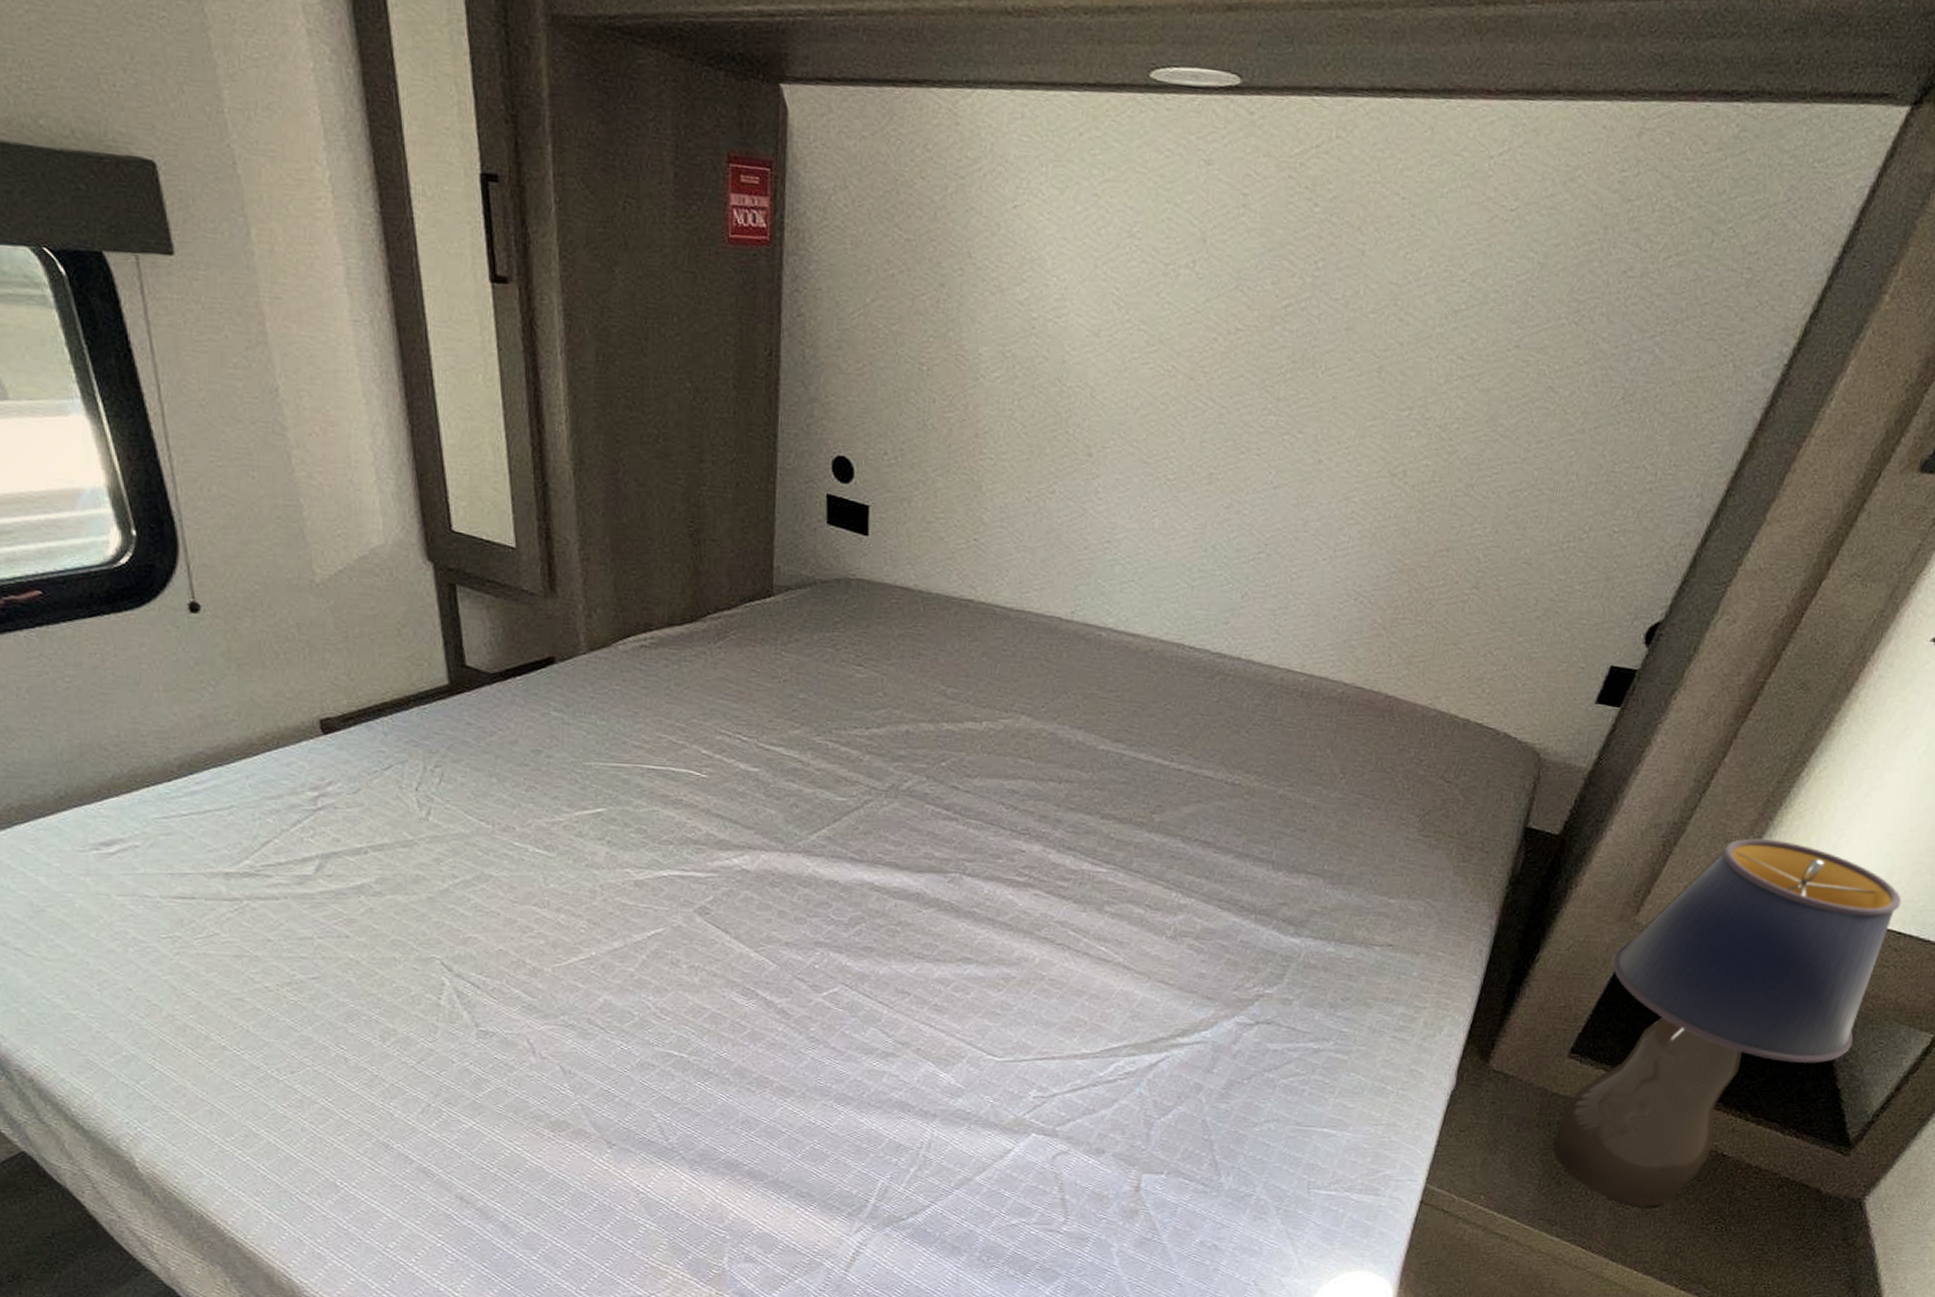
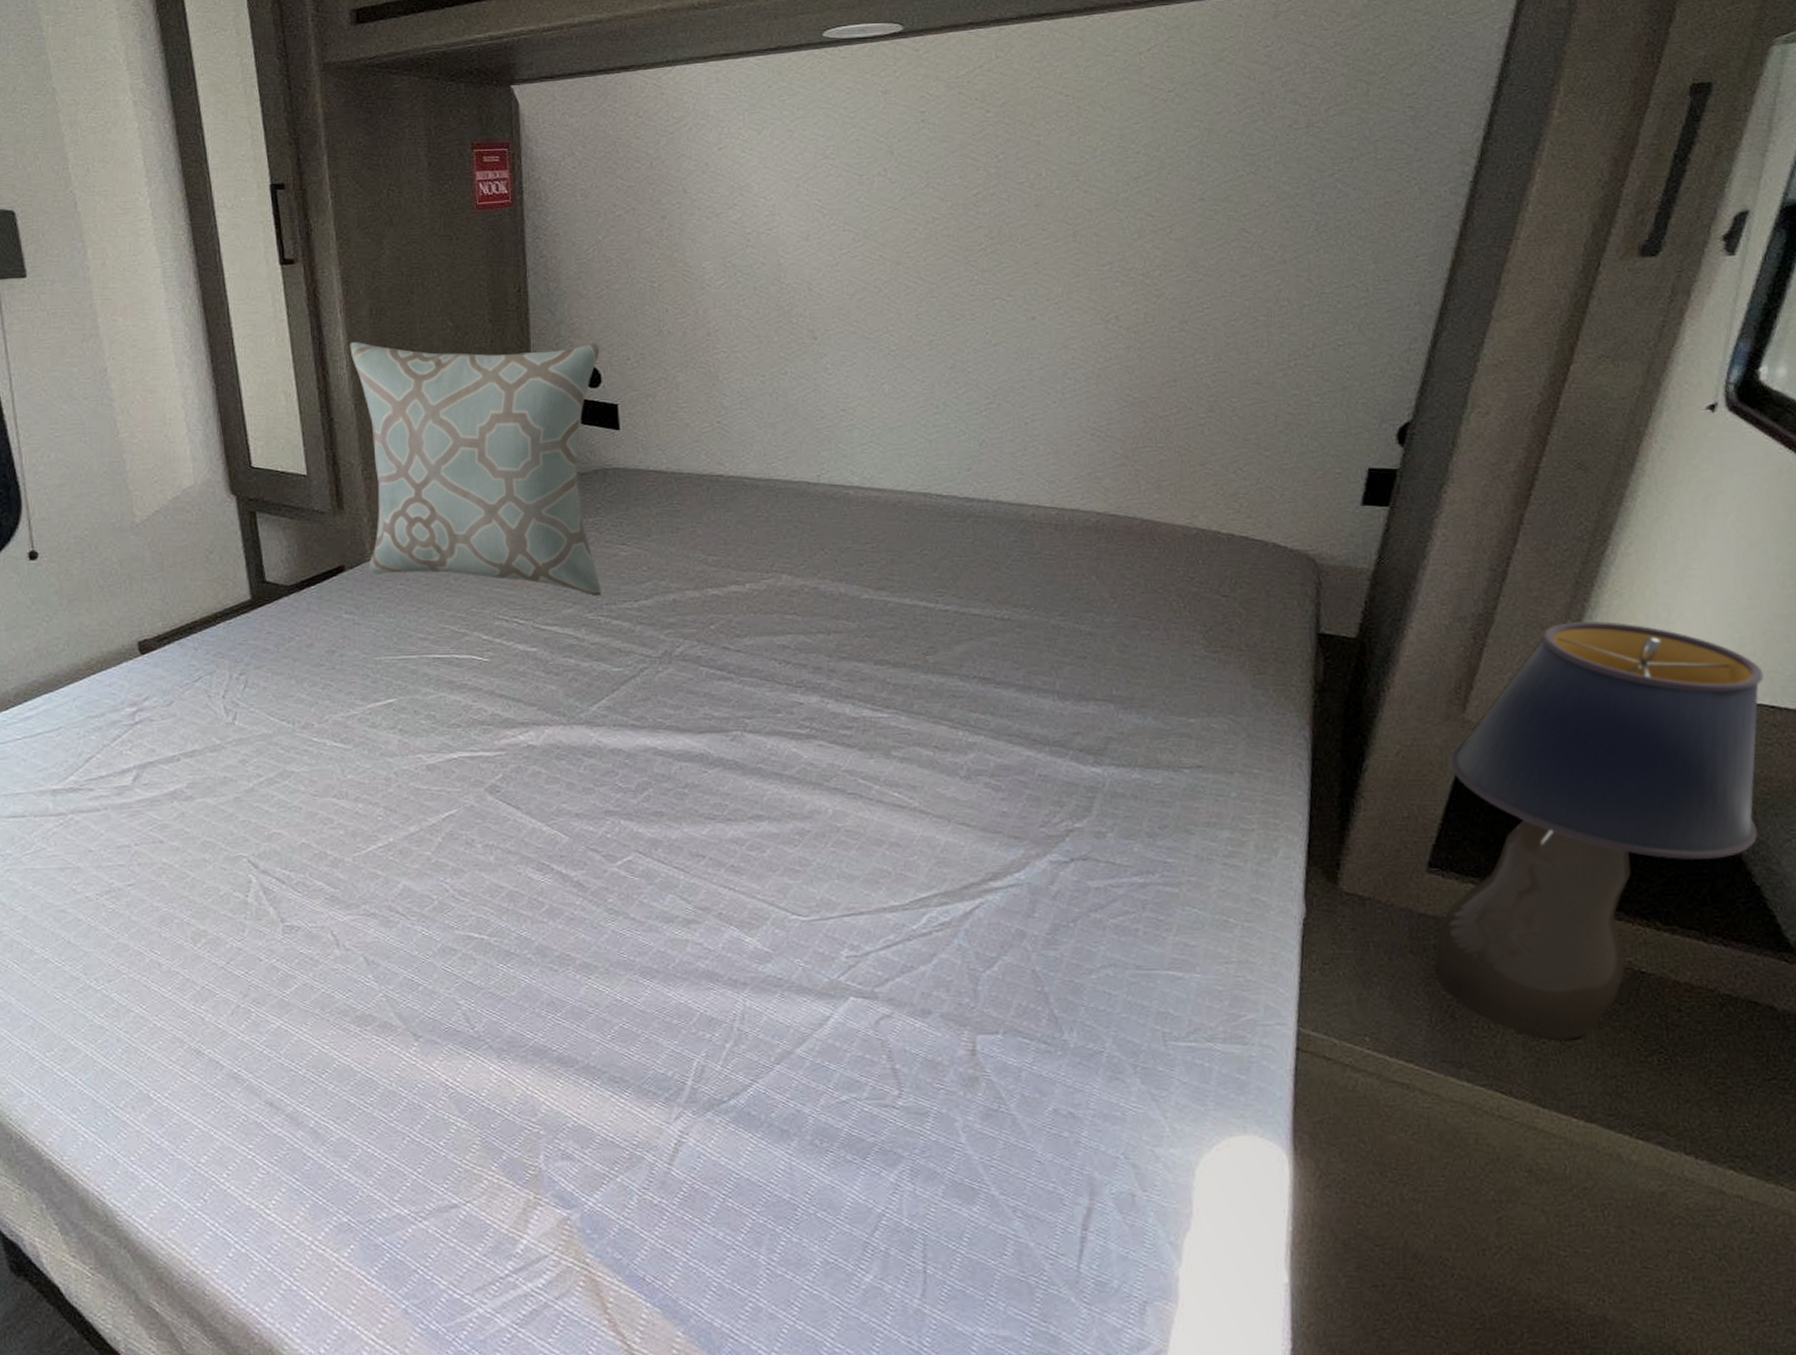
pillow: none [570,393,857,719] -> present [350,342,602,596]

